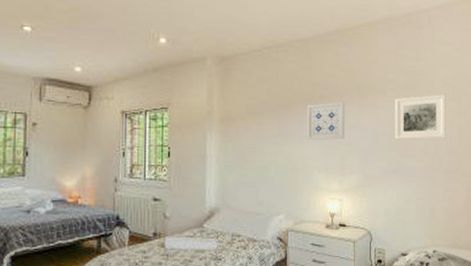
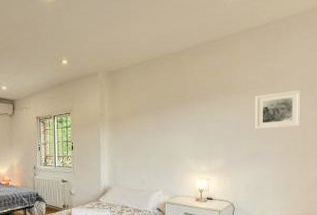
wall art: present [307,102,345,141] -> none [180,101,212,133]

